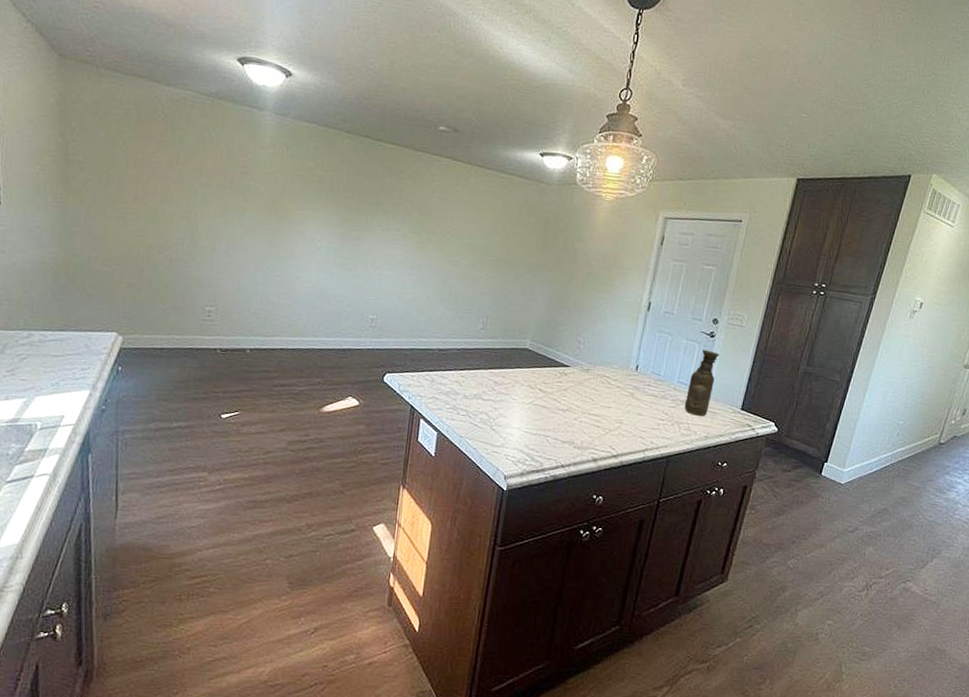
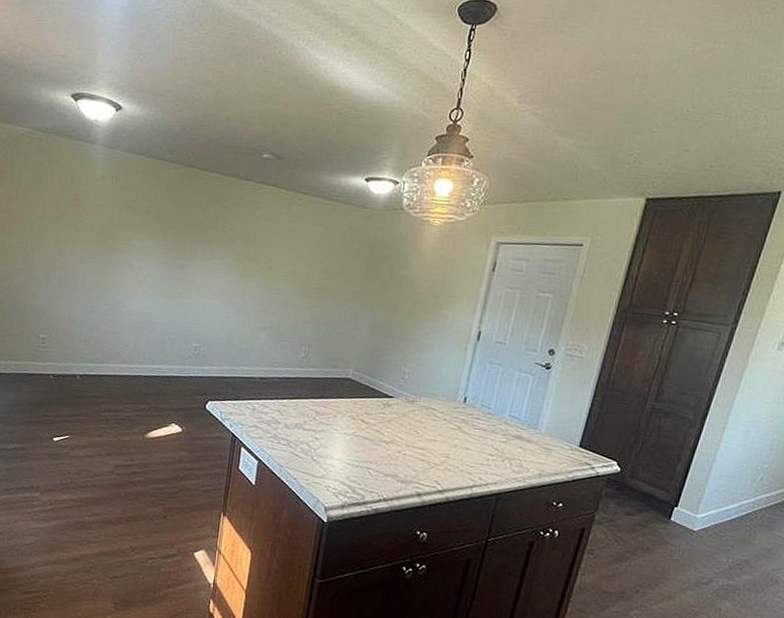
vase: present [684,349,719,416] -> none [516,382,556,453]

